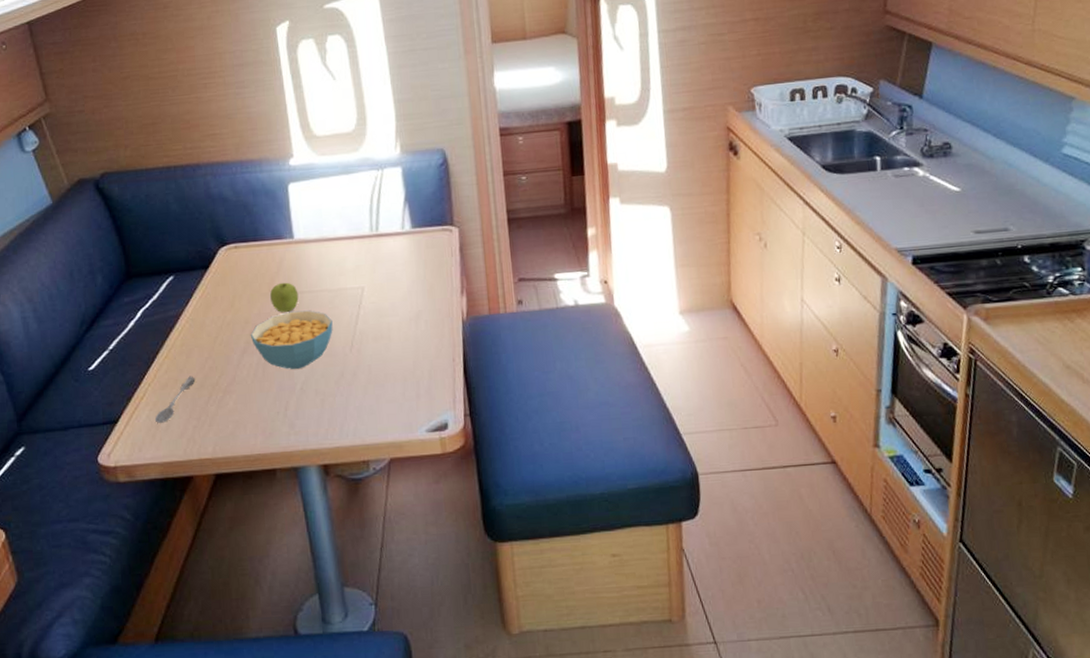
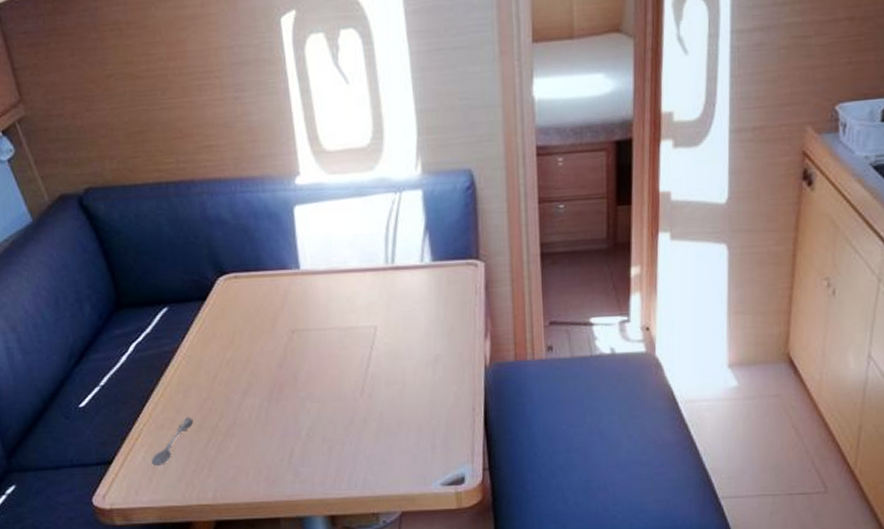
cereal bowl: present [250,310,333,369] -> none [252,350,342,414]
fruit: present [270,282,299,312] -> none [274,318,305,351]

